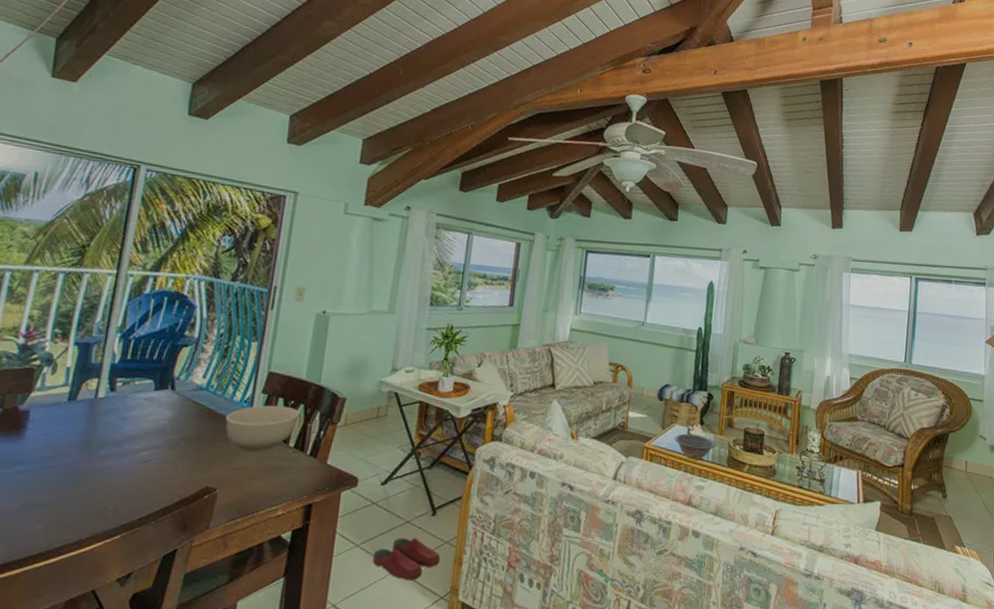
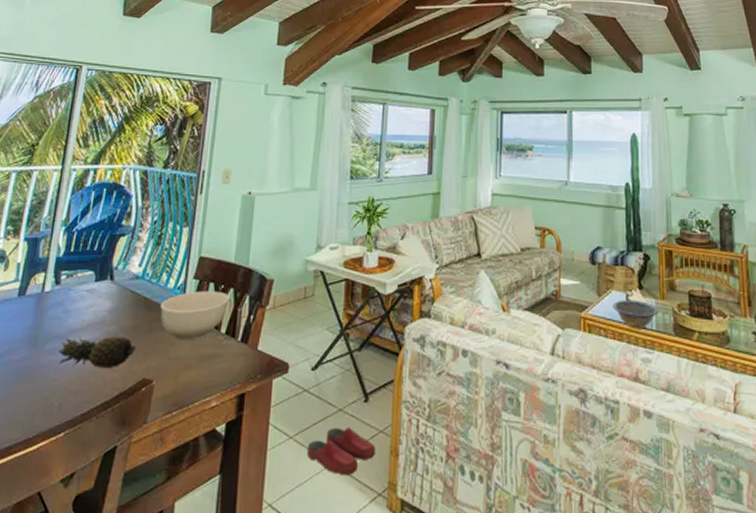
fruit: none [114,444,199,475] -> present [58,337,136,368]

